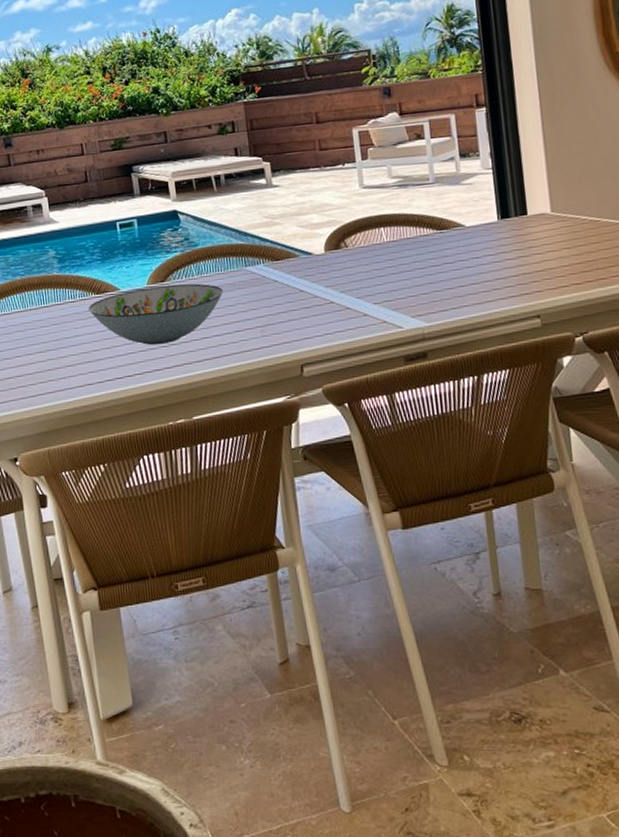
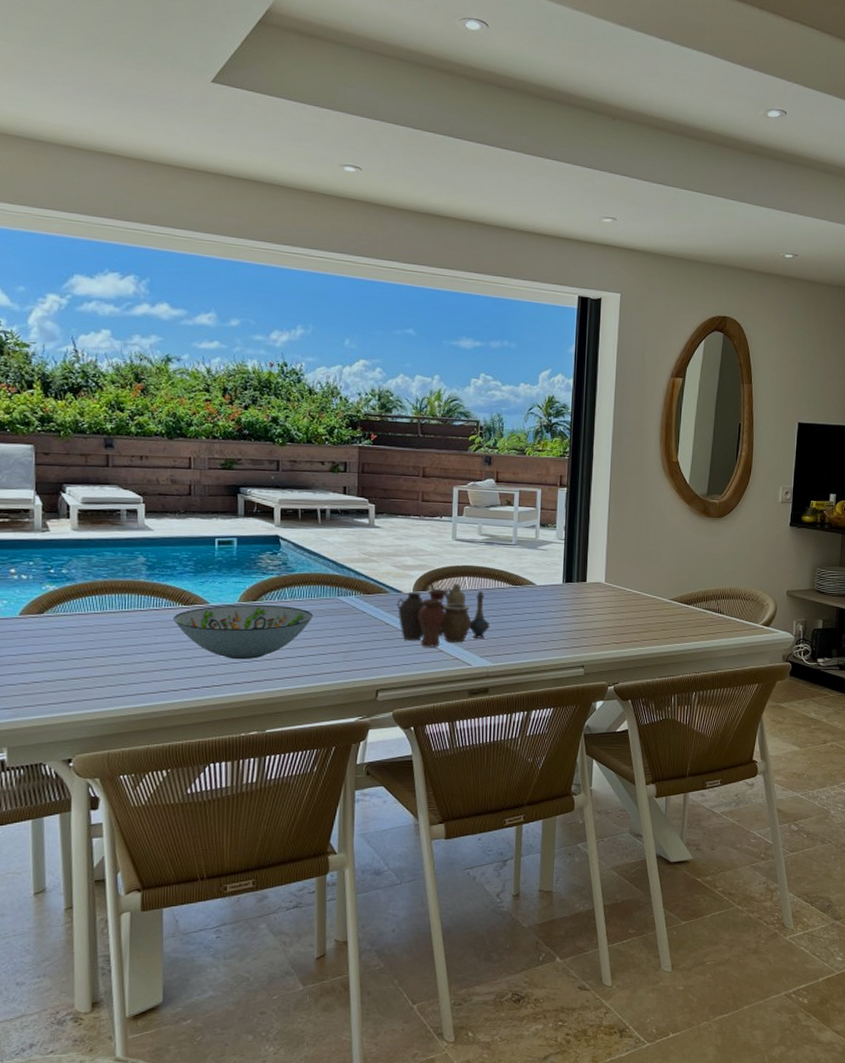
vase: none [309,235,418,312] -> present [397,582,490,647]

